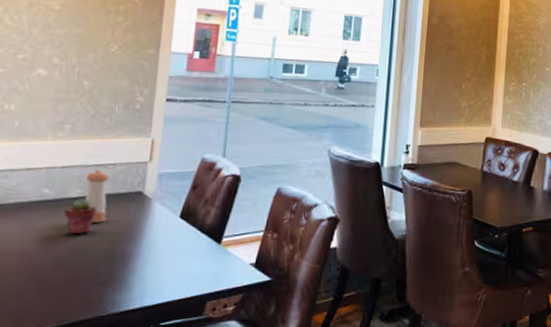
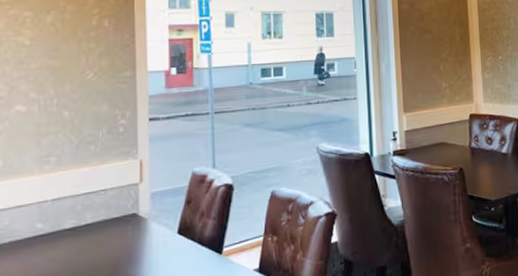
potted succulent: present [64,198,97,235] -> none [61,228,94,266]
pepper shaker: present [85,169,109,223] -> none [78,197,104,250]

